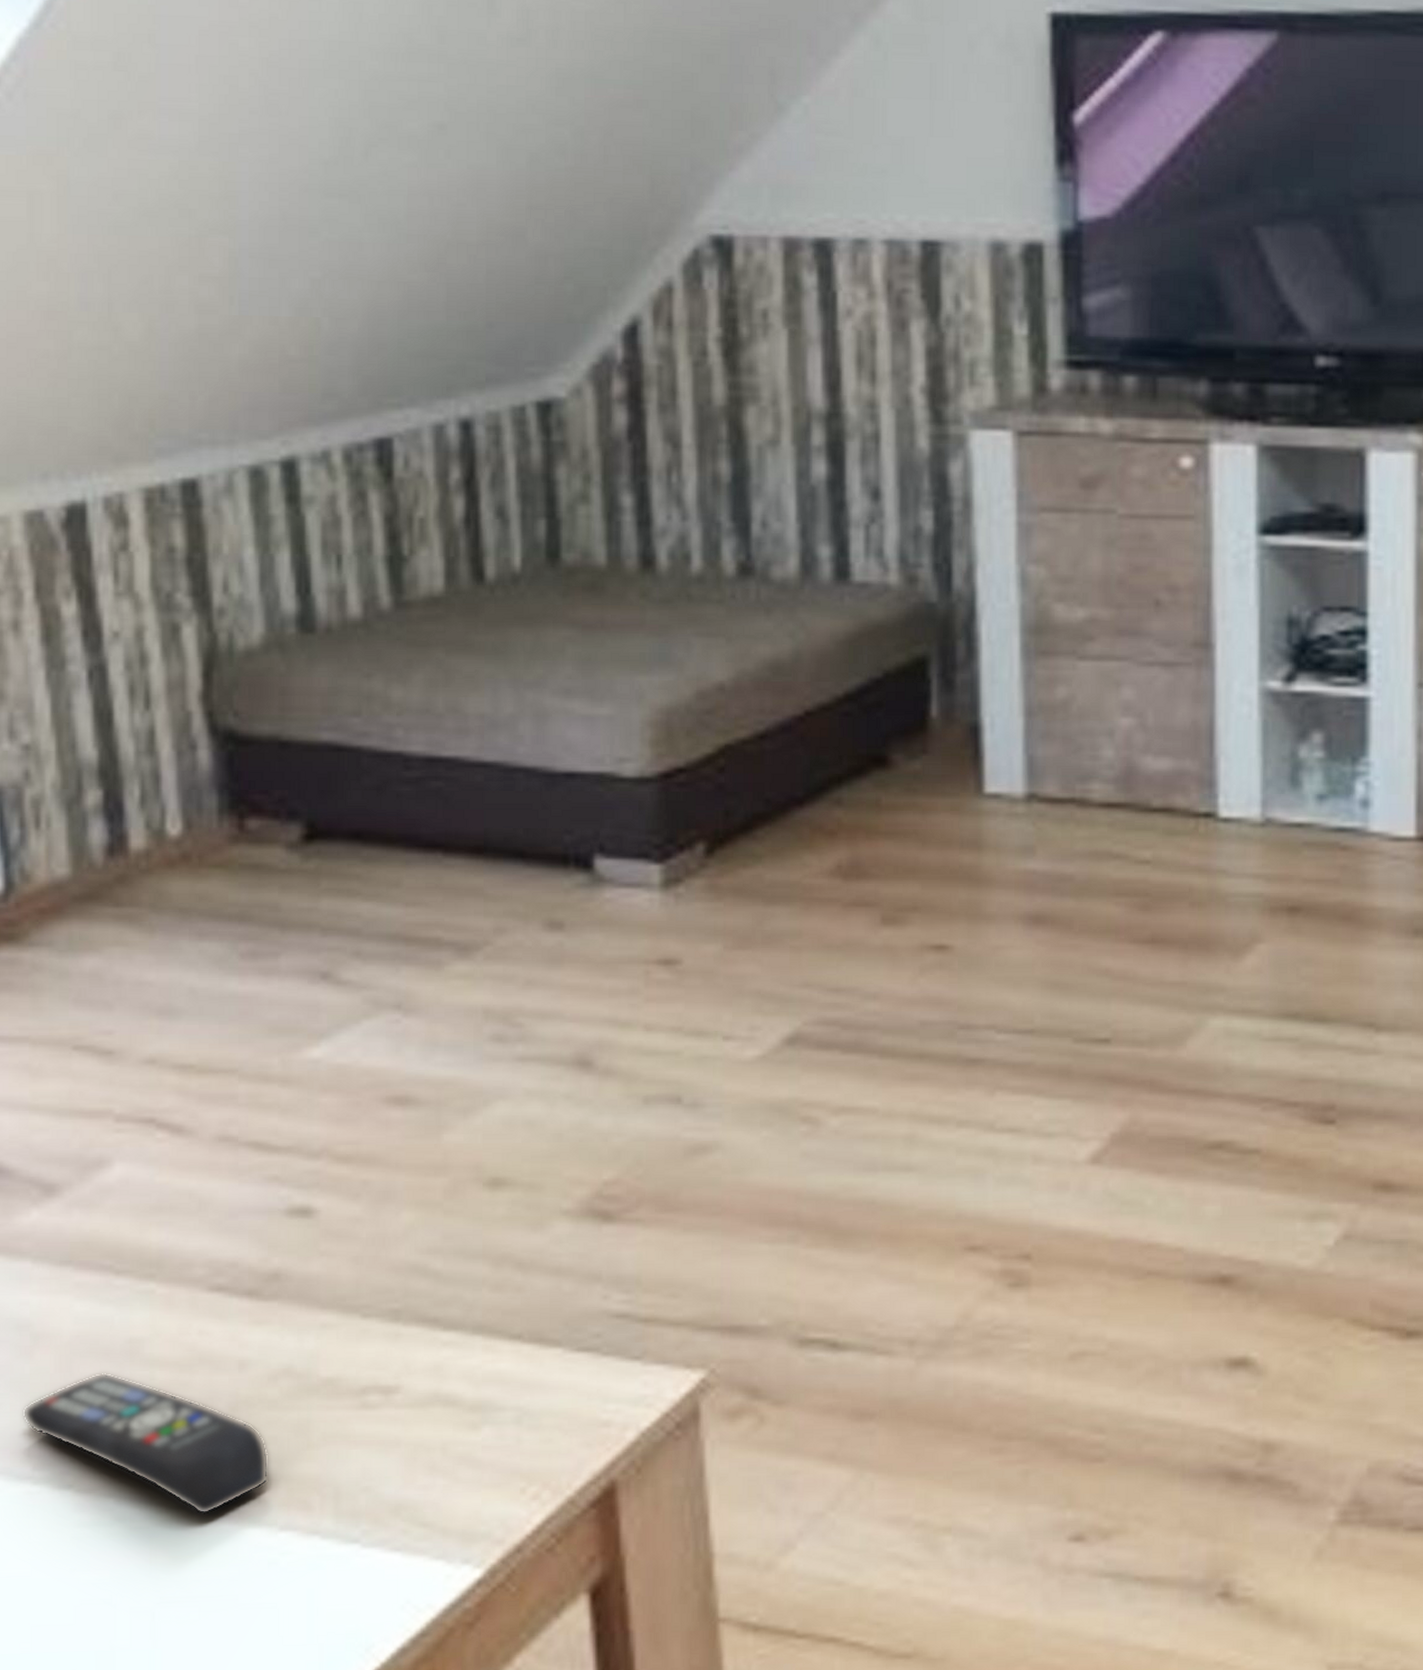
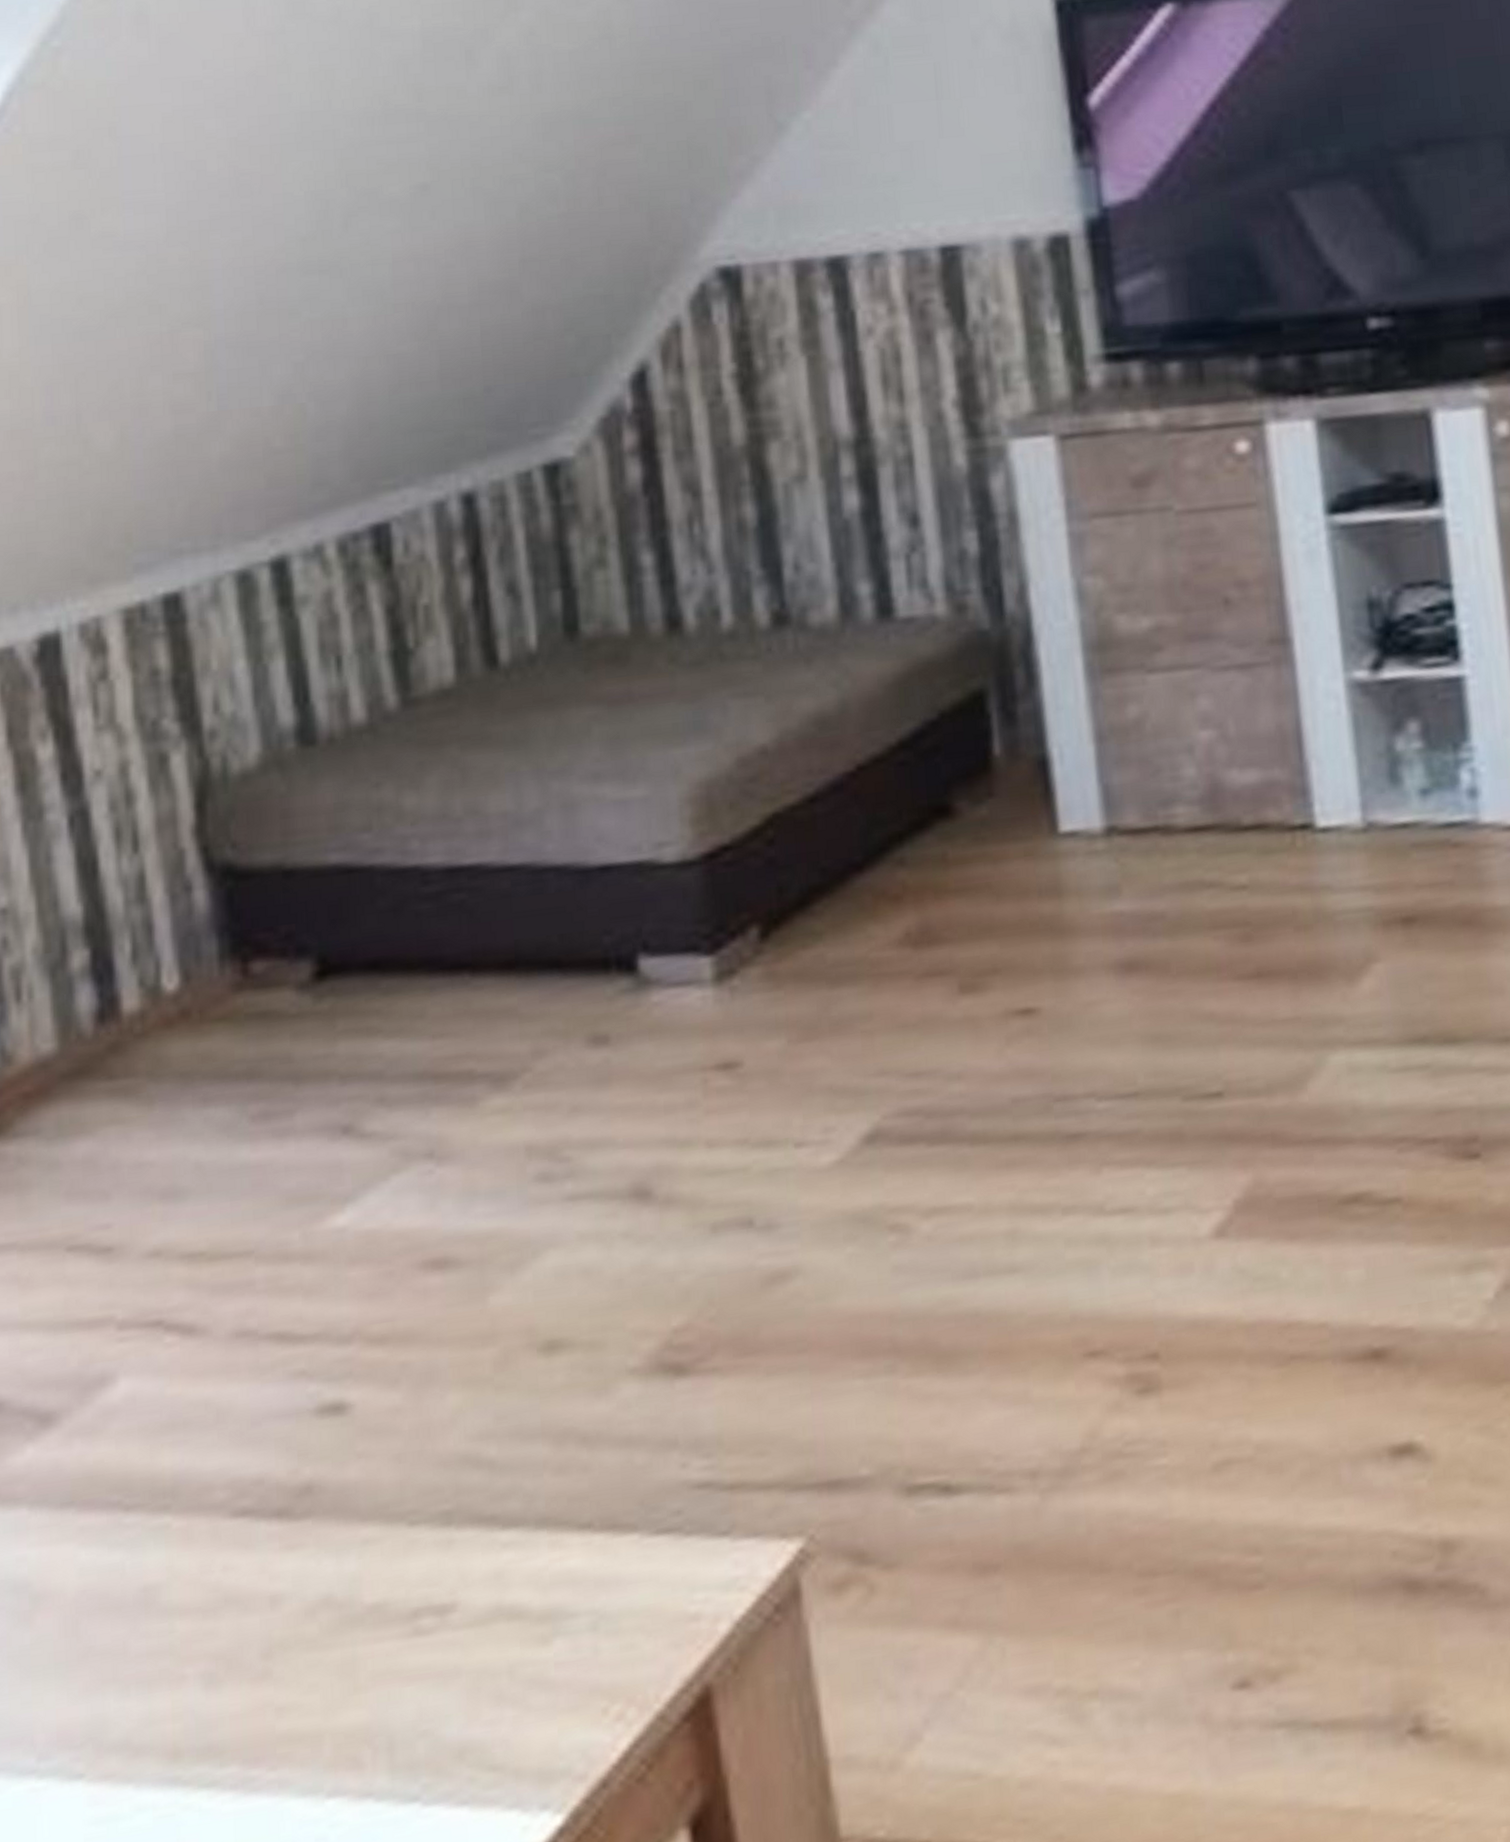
remote control: present [22,1372,270,1516] -> none [23,1630,313,1792]

